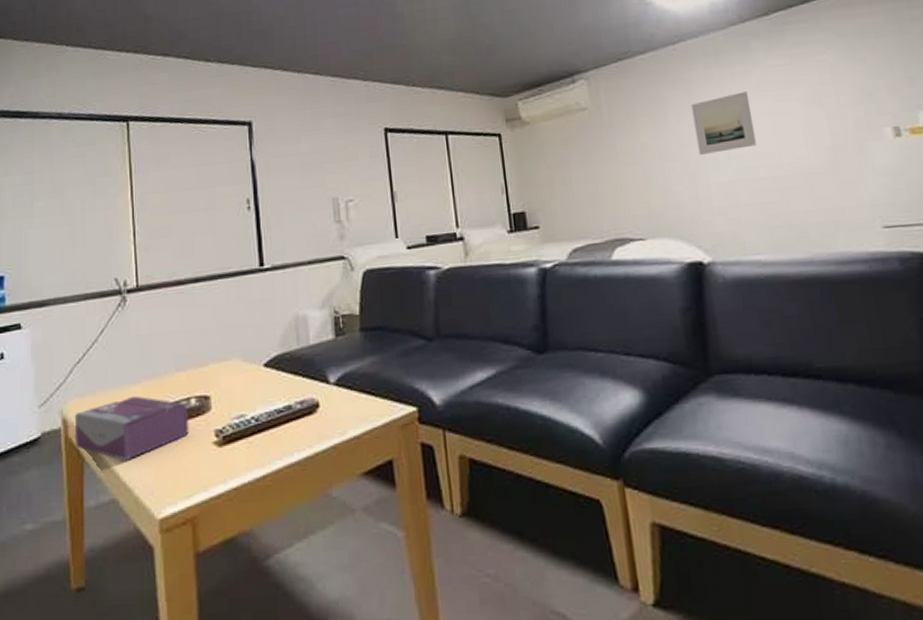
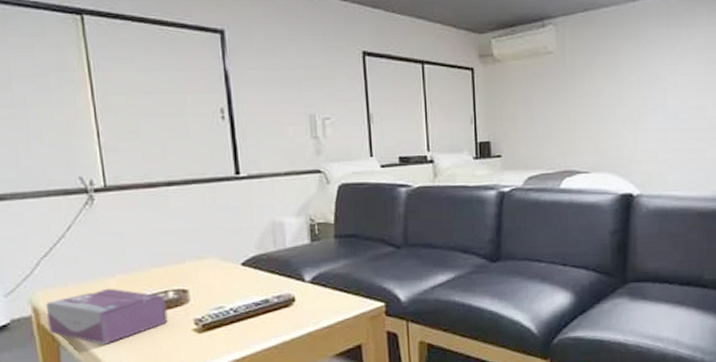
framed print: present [691,91,757,155] -> none [641,52,689,104]

